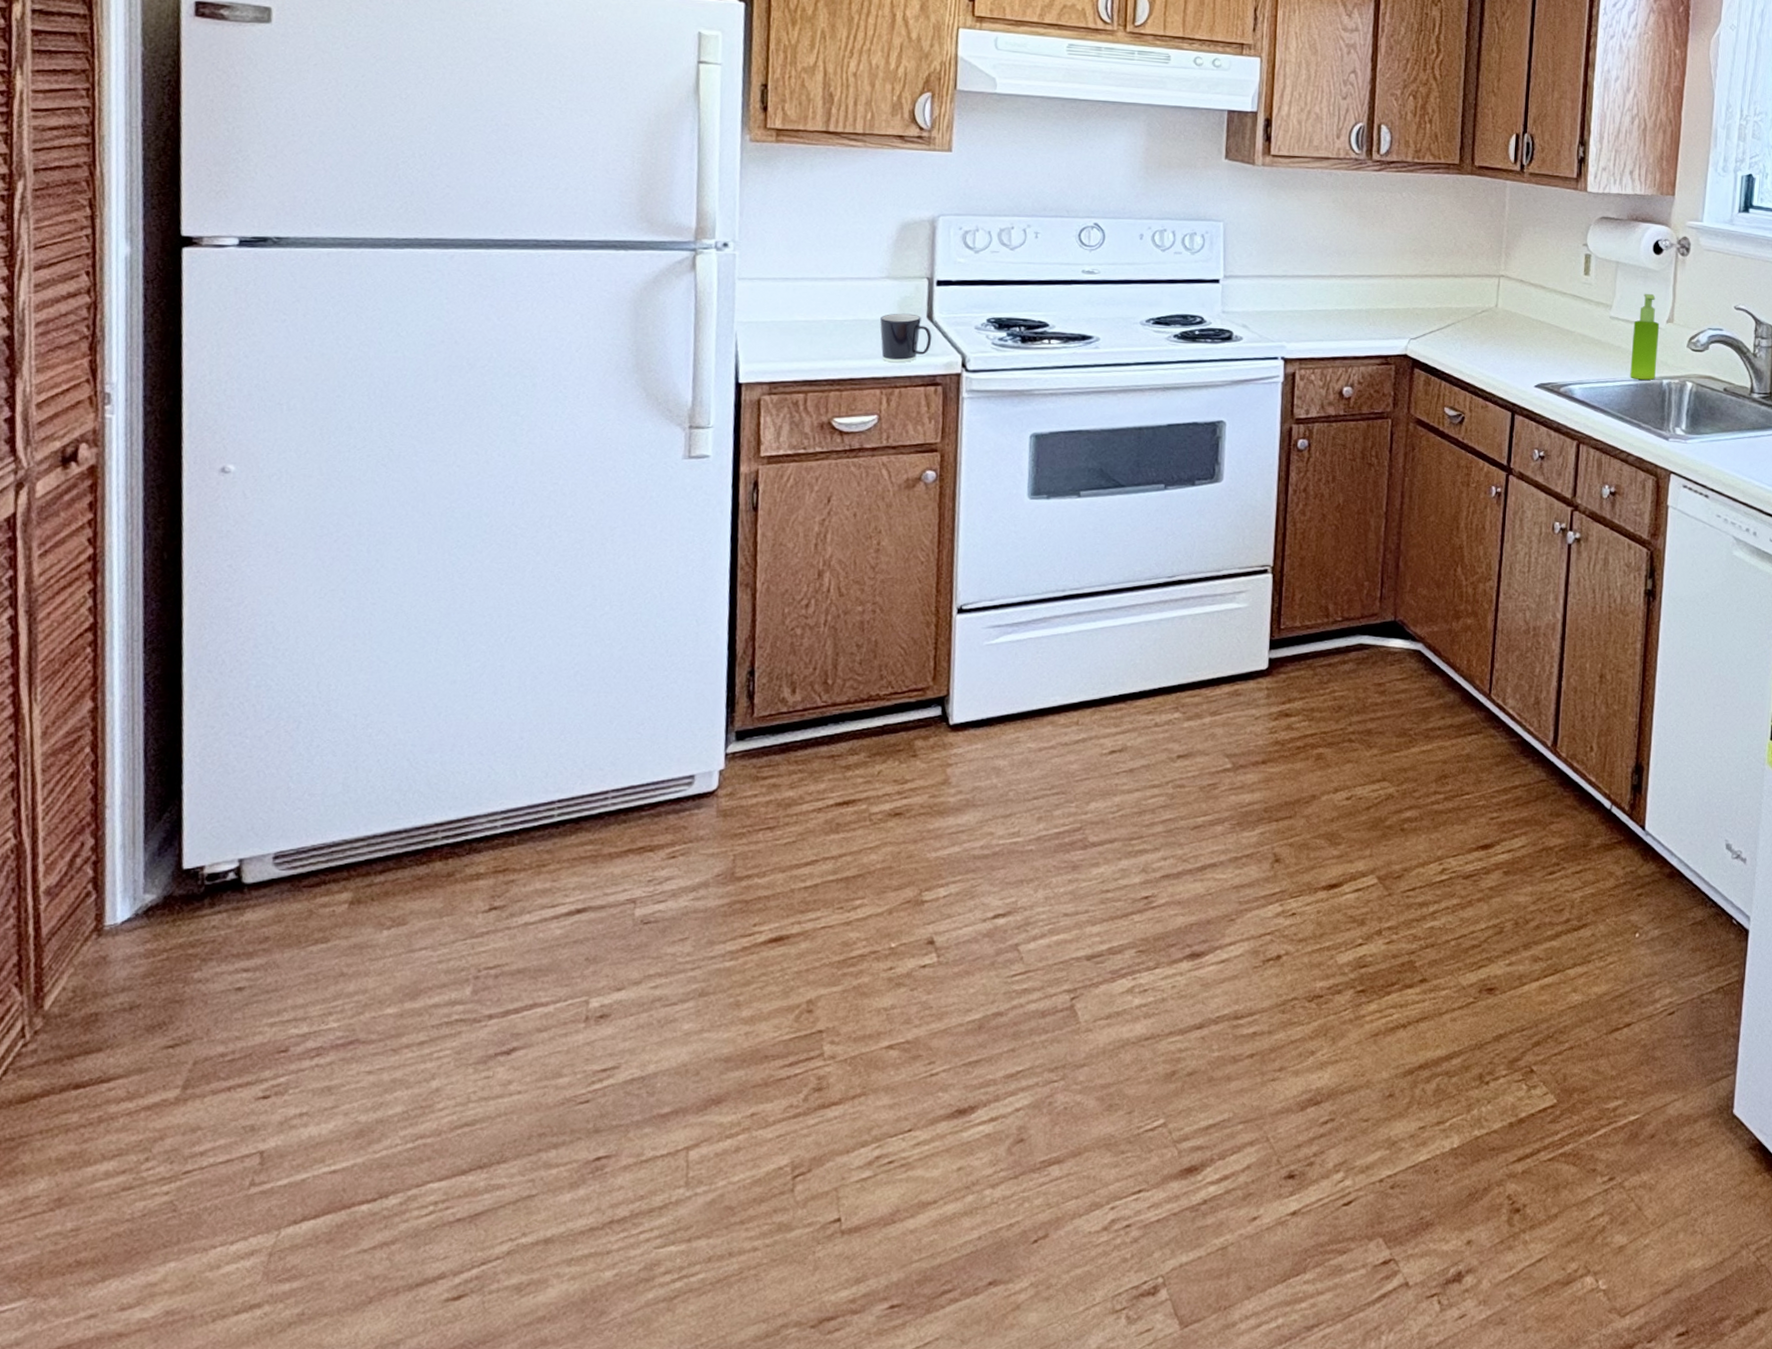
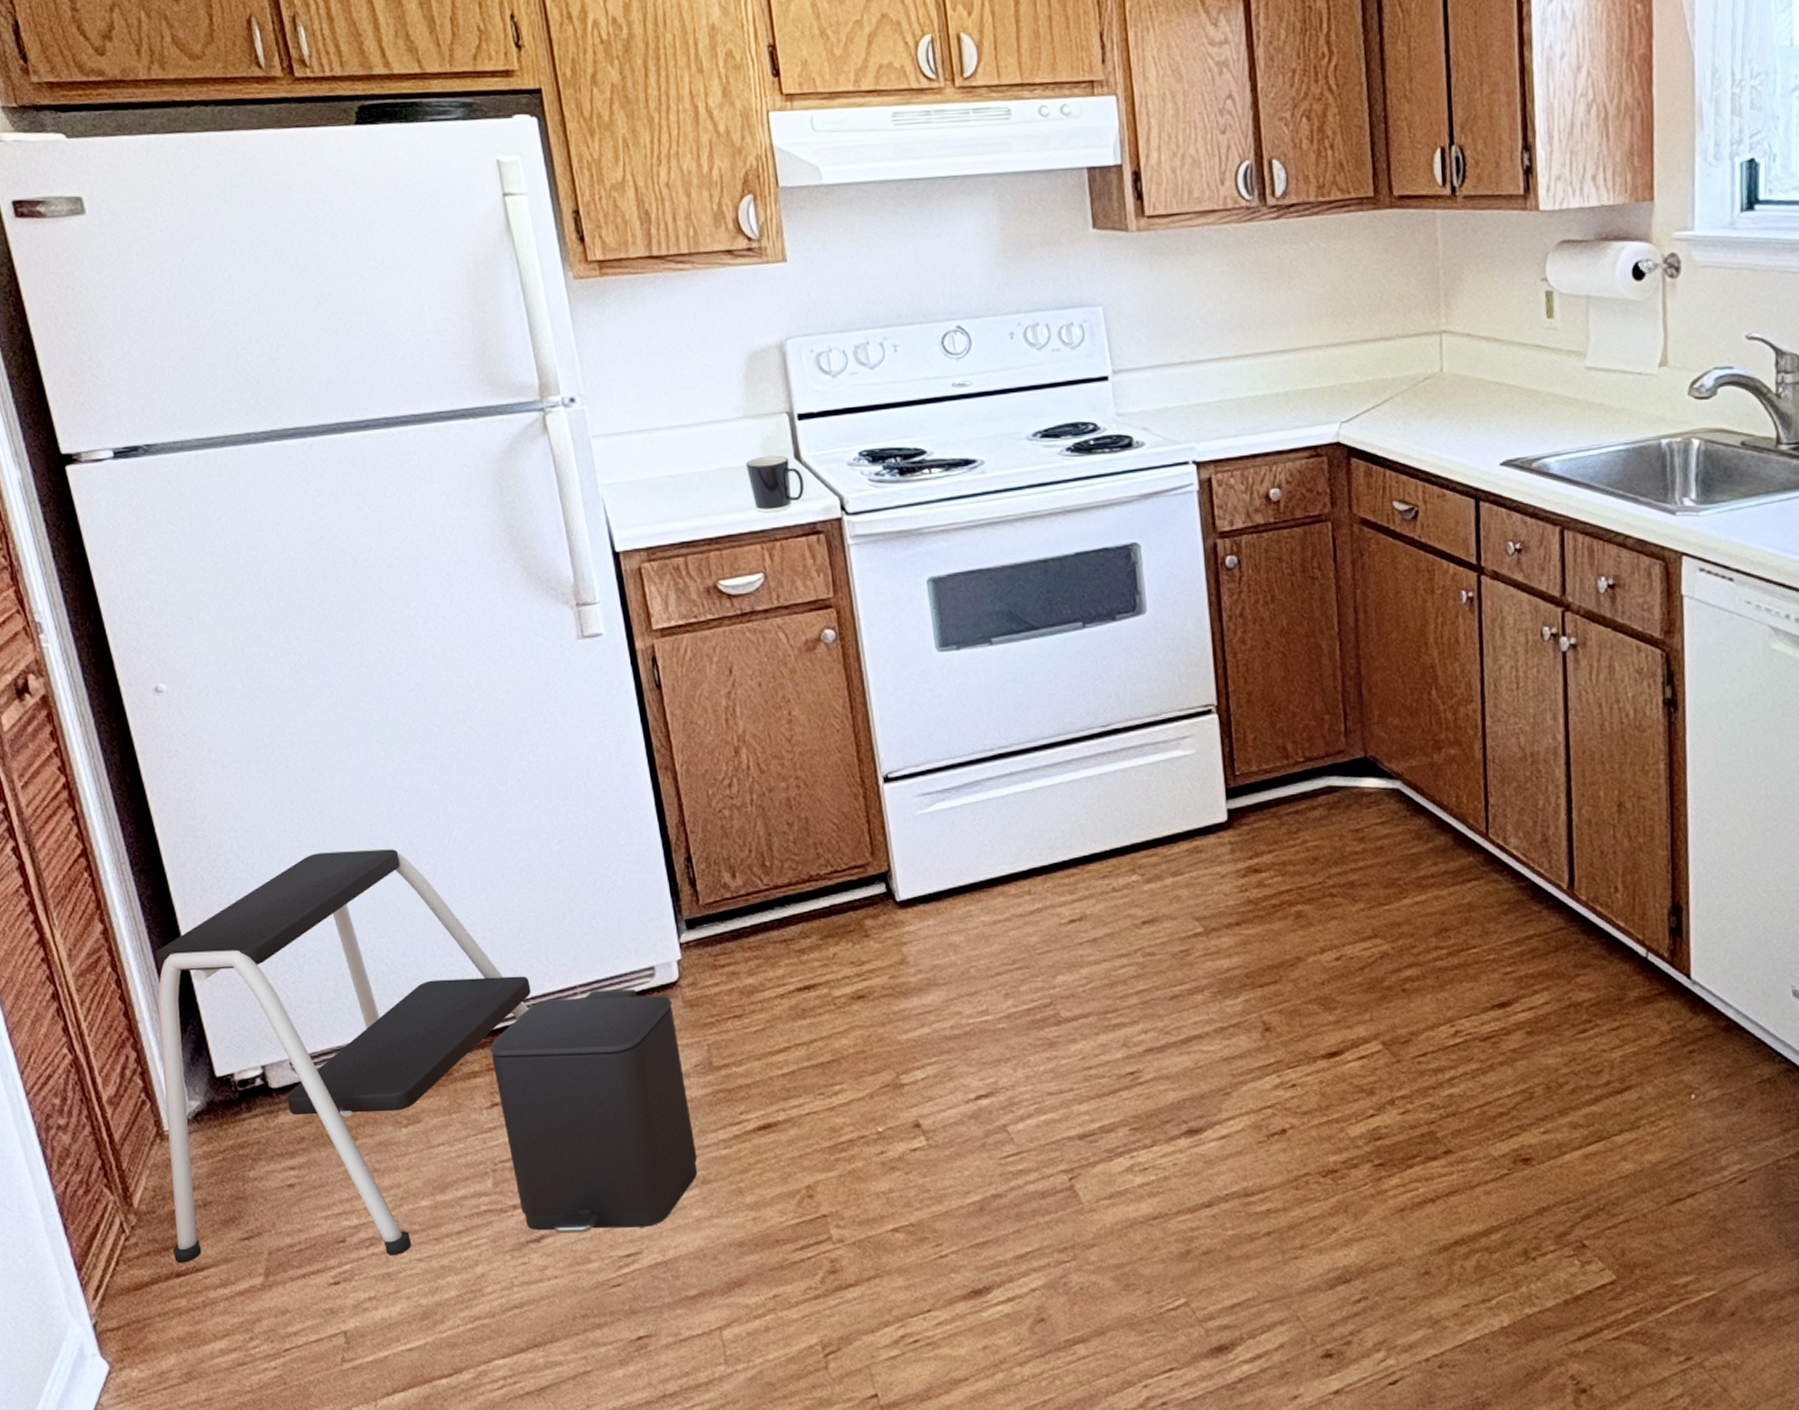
step stool: none [77,642,560,1073] -> present [155,848,531,1263]
pedal bin: none [497,796,706,1046] -> present [489,989,698,1234]
soap dispenser: present [1630,293,1660,380] -> none [1616,331,1652,442]

